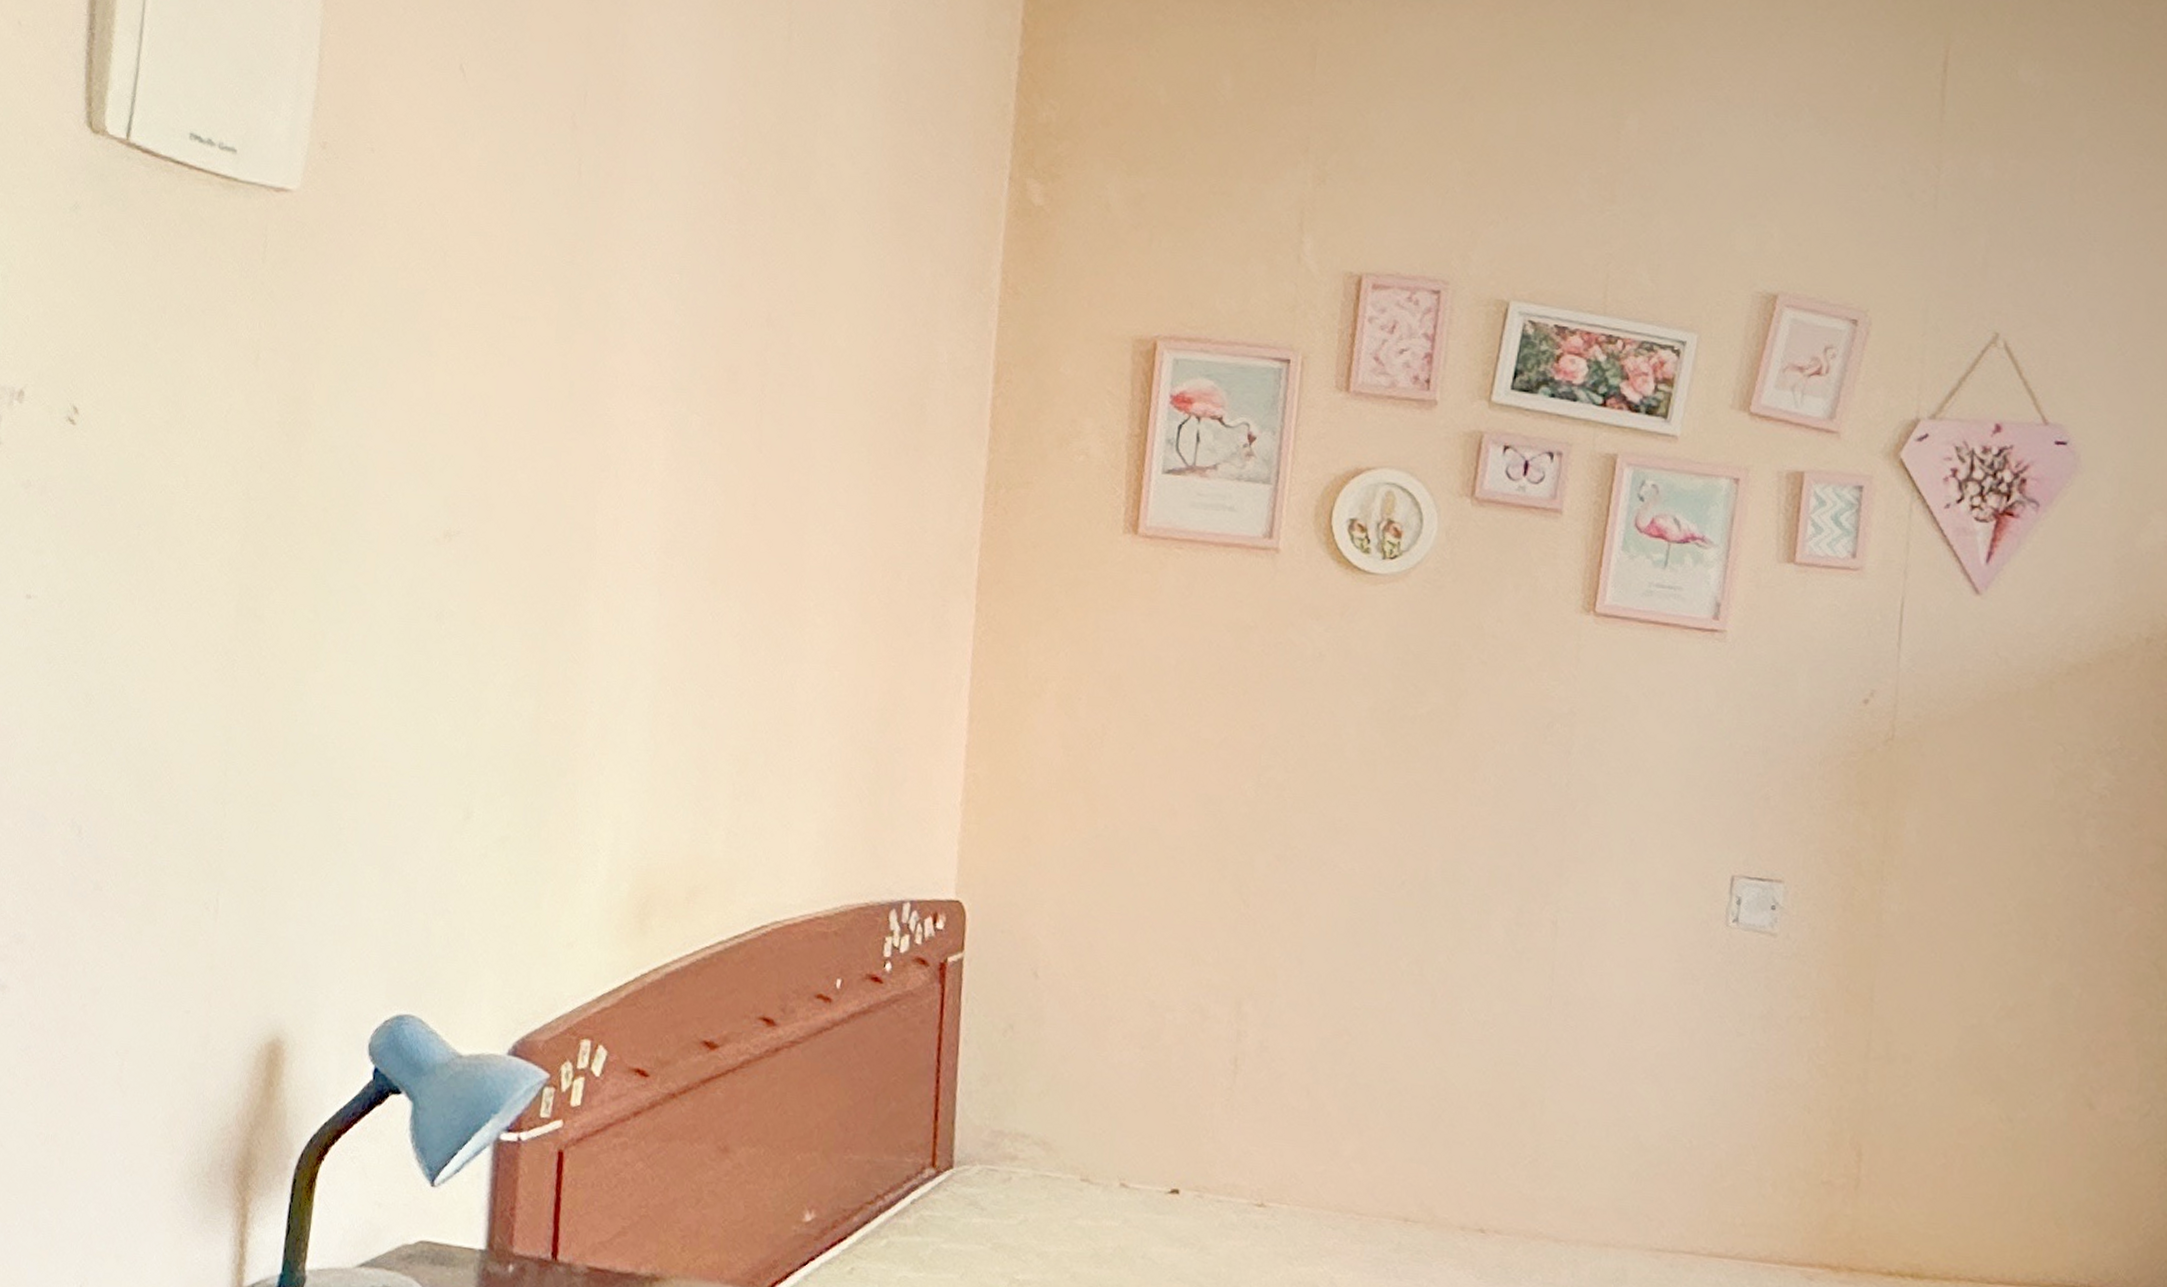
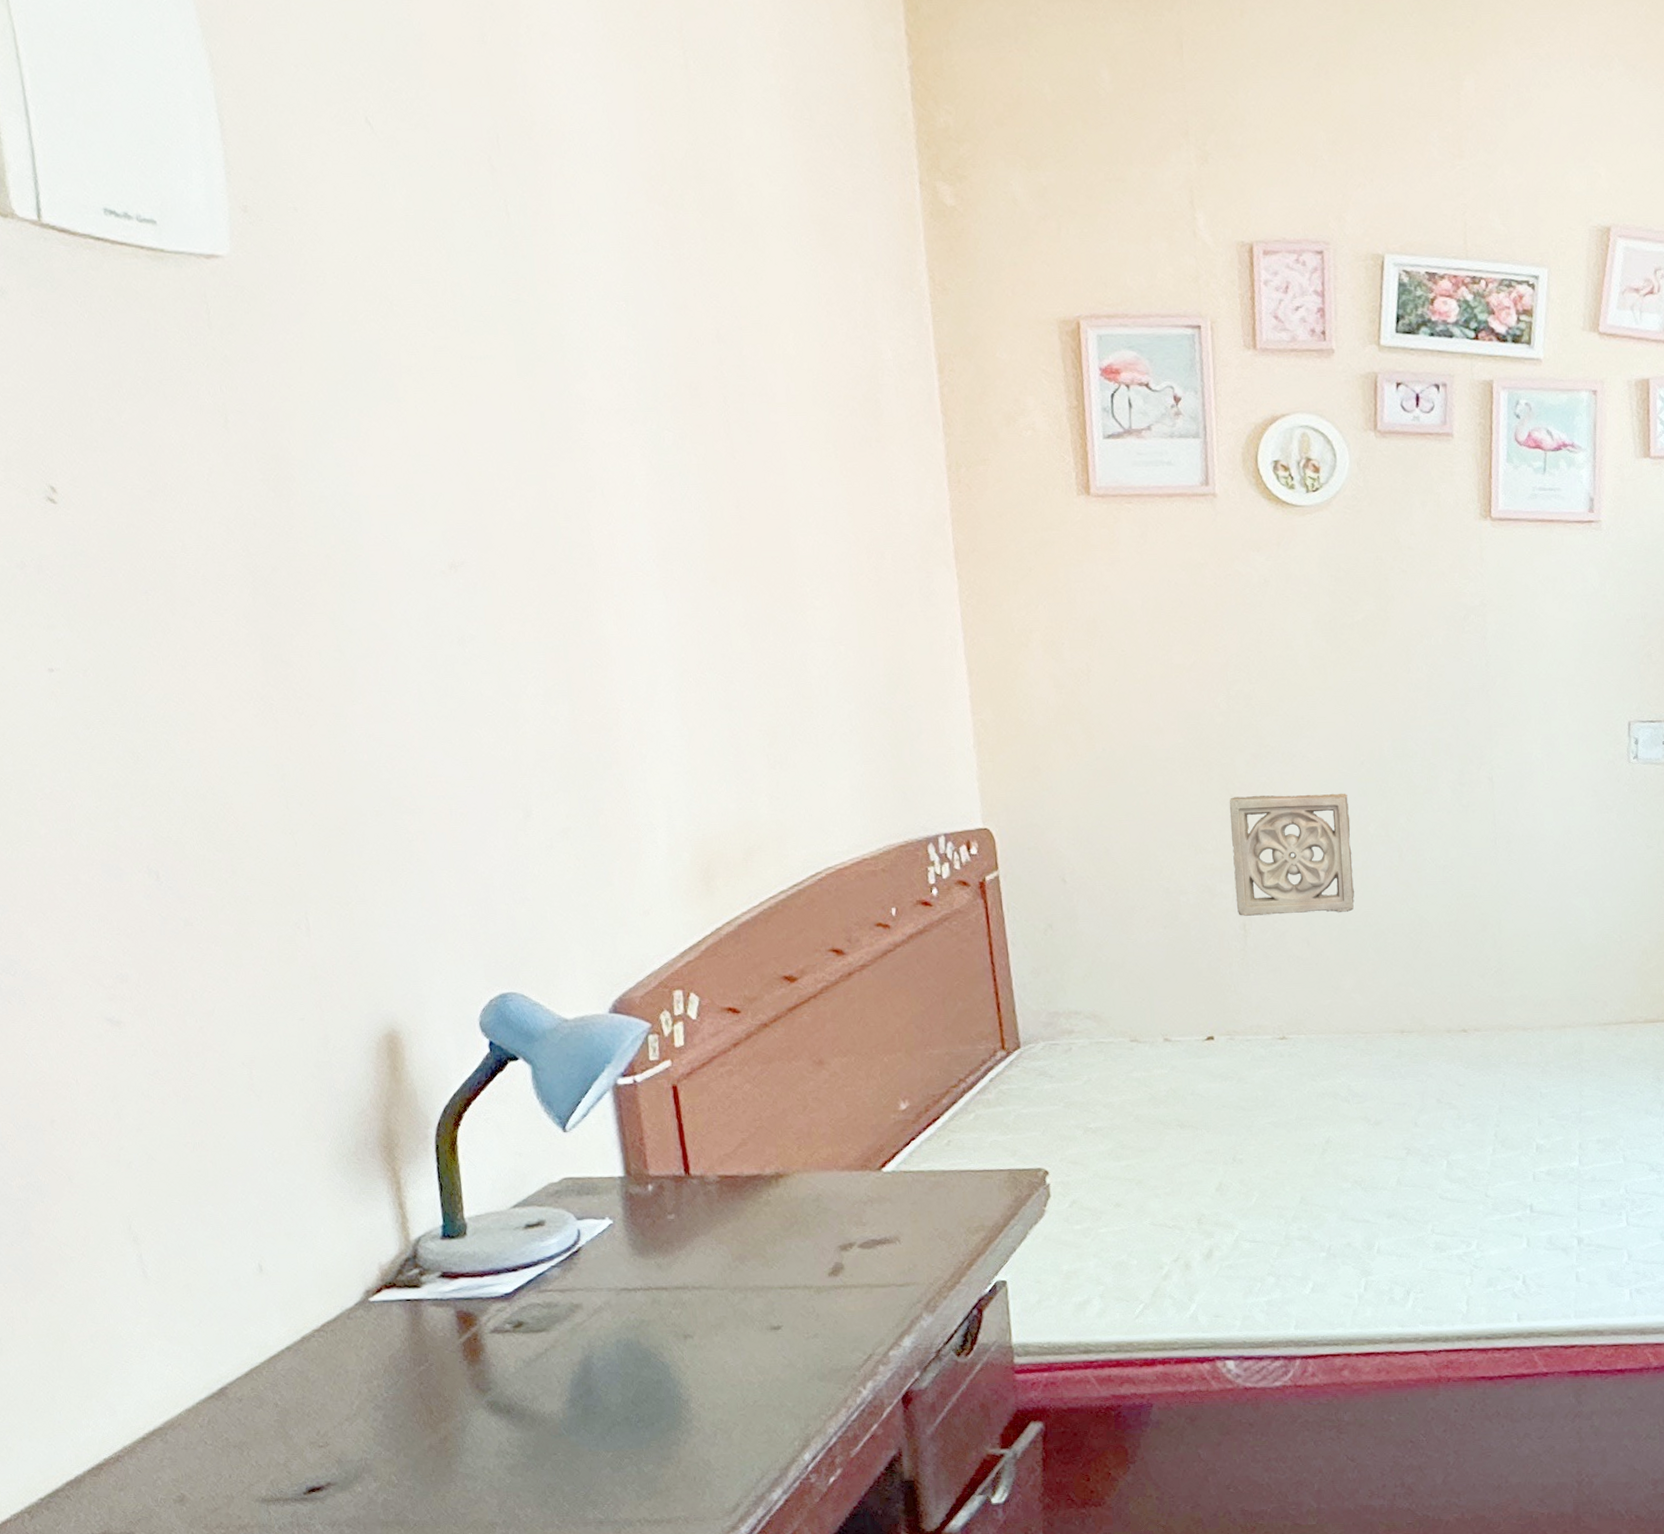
wall ornament: none [1230,903,1381,1061] -> present [1229,793,1355,917]

